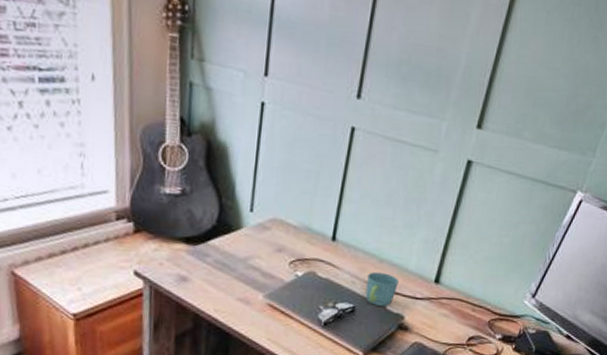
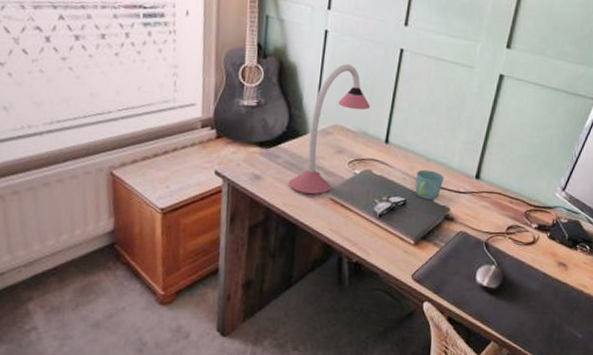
desk lamp: none [220,144,316,299] -> present [288,64,371,194]

